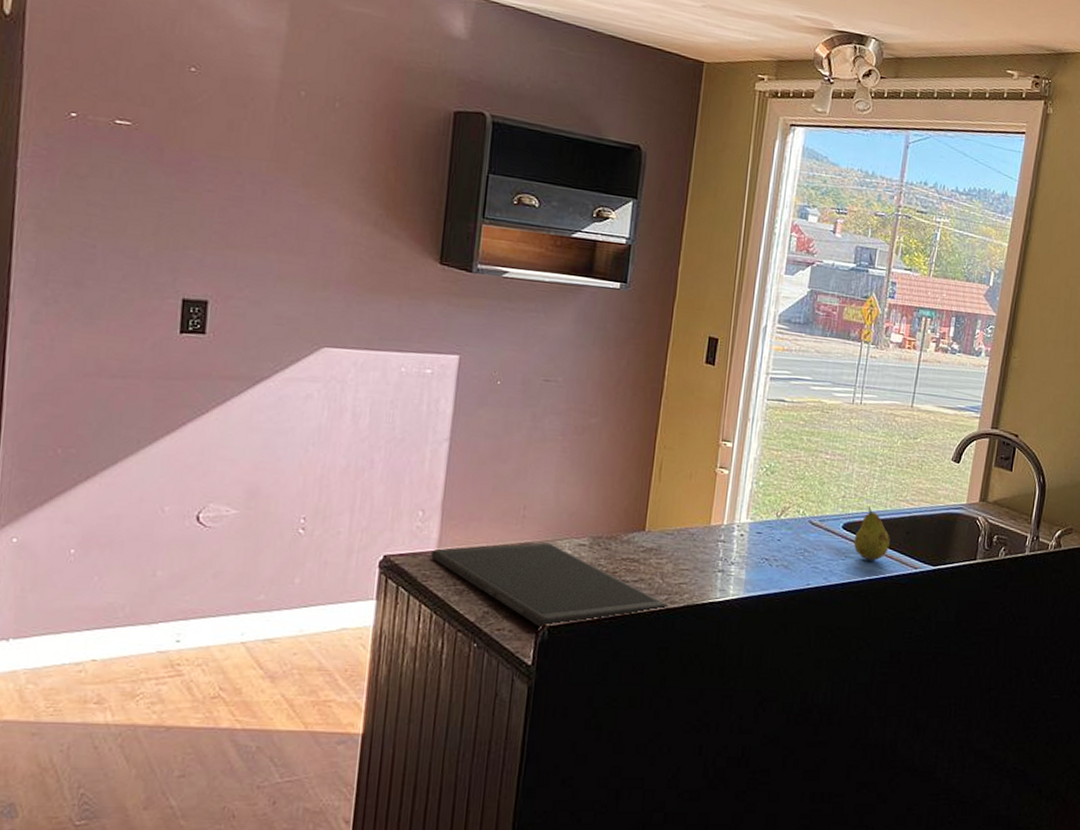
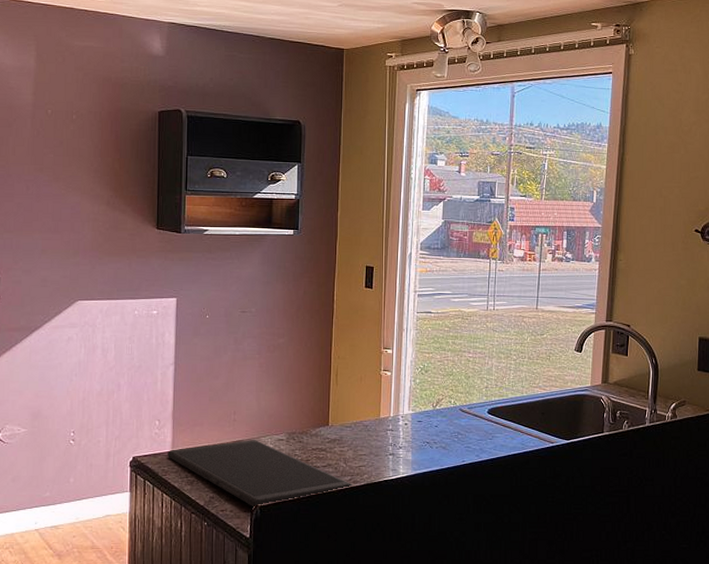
fruit: present [853,506,890,560] -> none [498,393,528,438]

